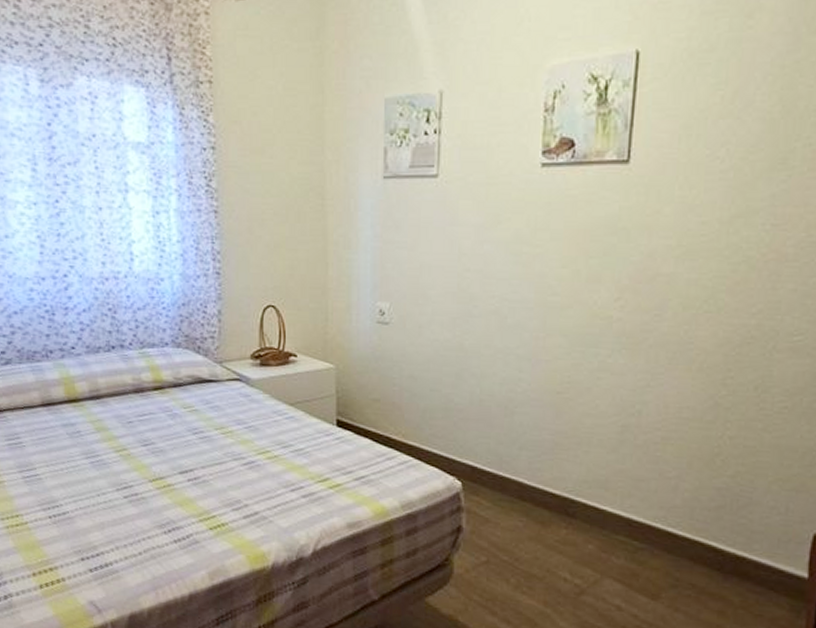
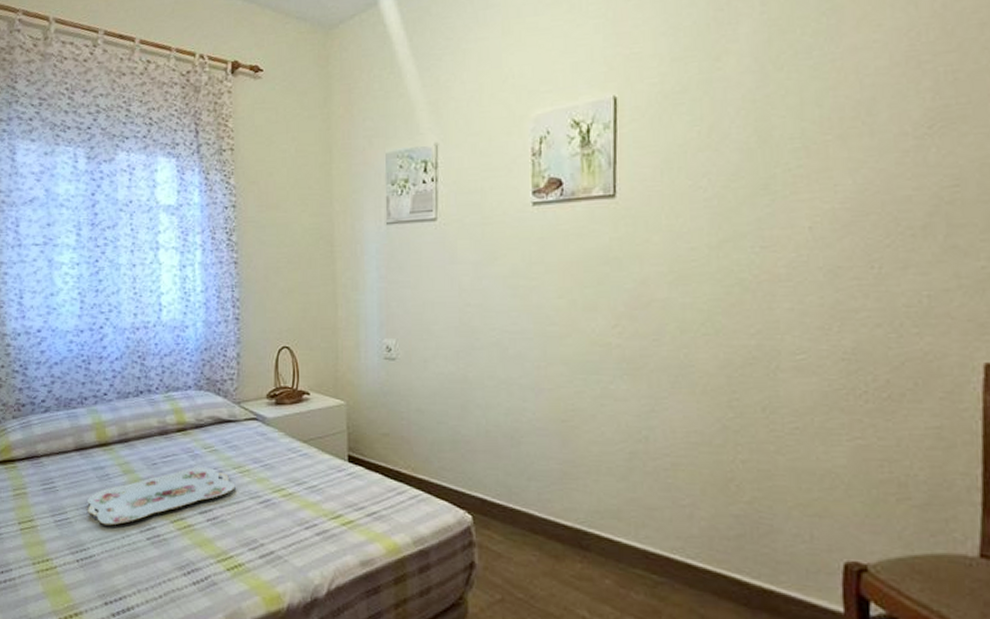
serving tray: none [58,427,218,483] -> present [87,467,235,526]

